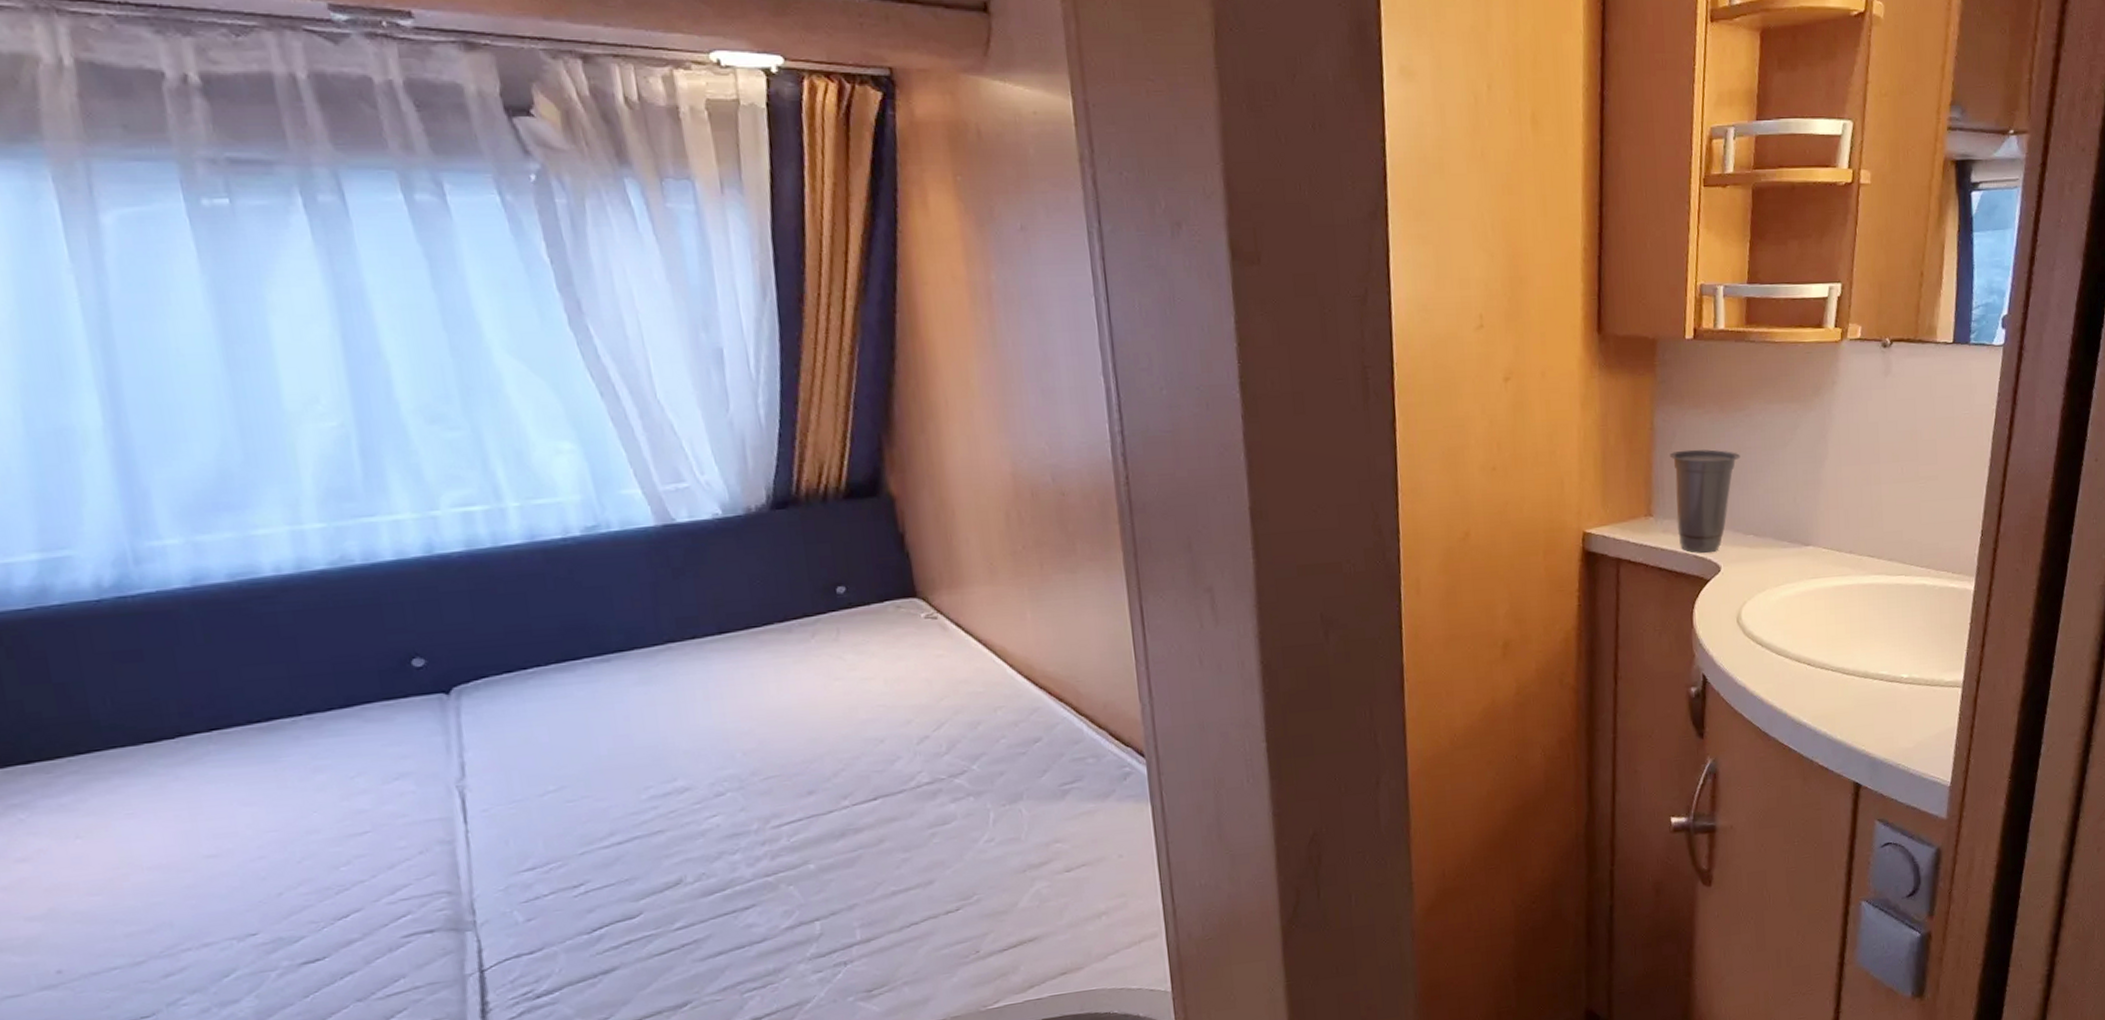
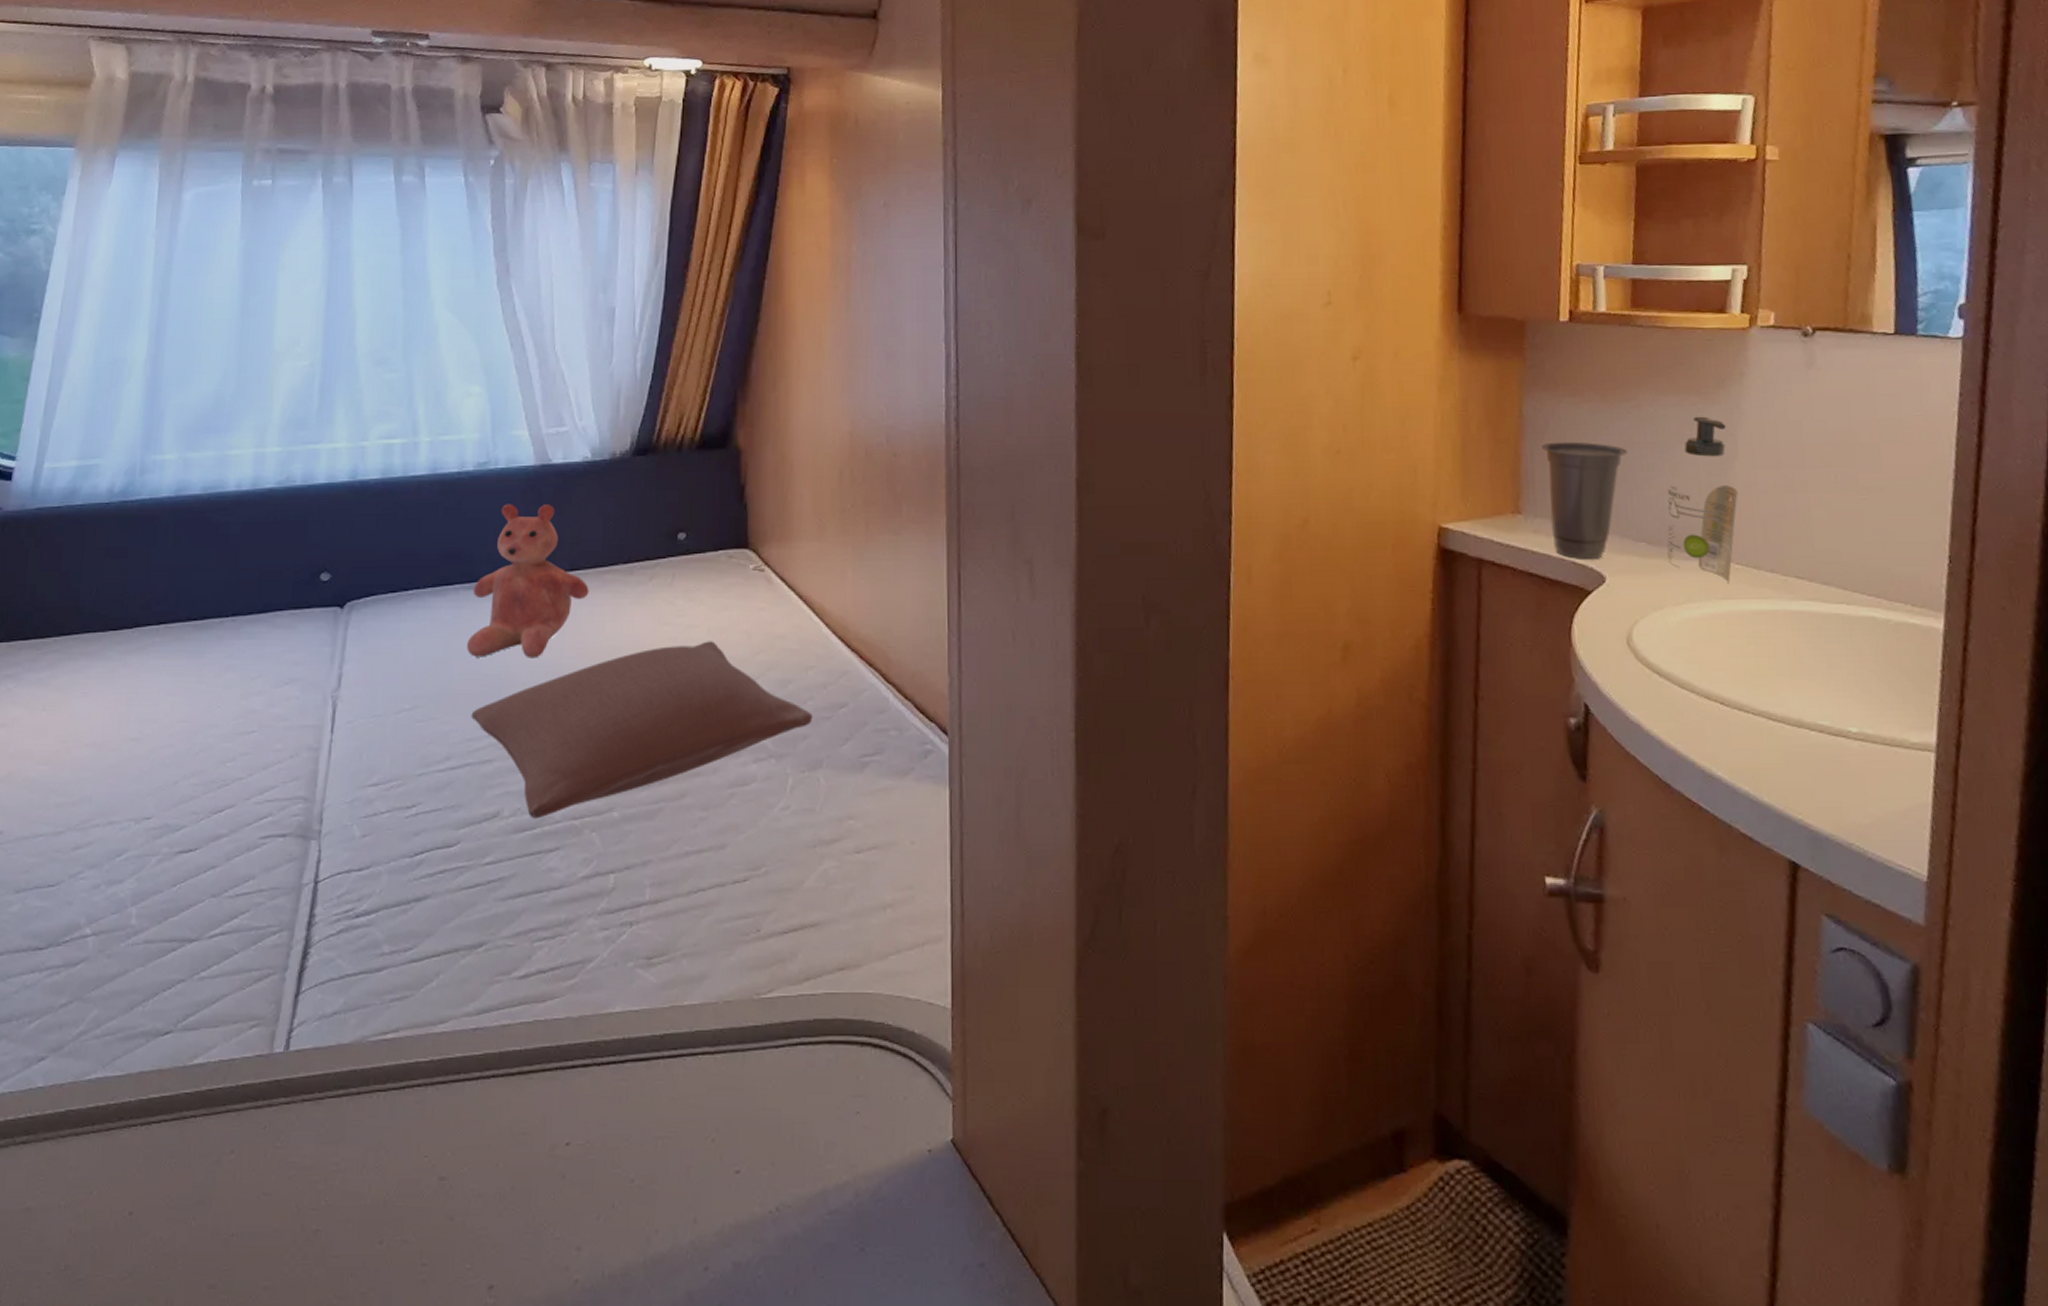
teddy bear: none [606,567,745,731] -> present [467,504,589,658]
pillow: none [630,691,1008,881] -> present [471,641,813,819]
soap dispenser: none [1770,421,1827,565] -> present [1667,416,1738,584]

